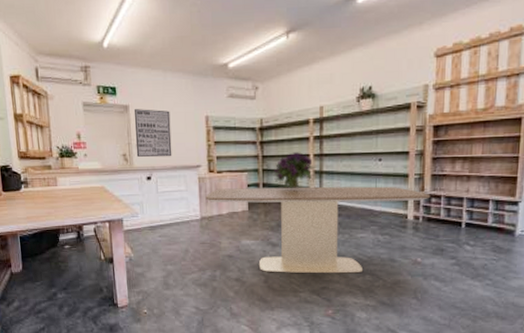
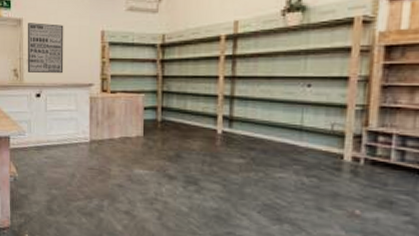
dining table: present [205,186,431,274] -> none [96,110,378,221]
bouquet: present [273,152,317,189] -> none [174,73,227,116]

